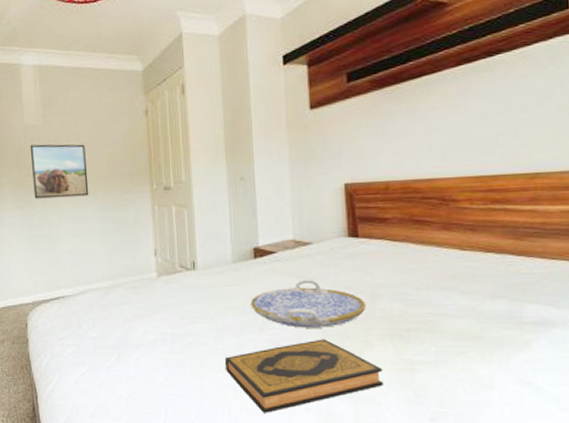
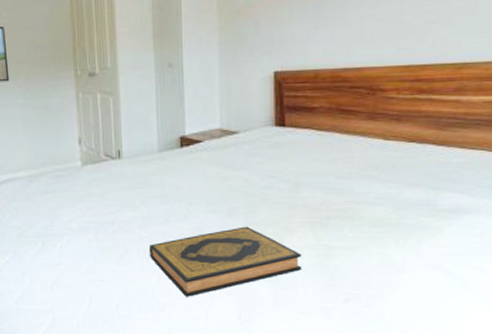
serving tray: present [251,280,366,328] -> none [176,169,289,216]

